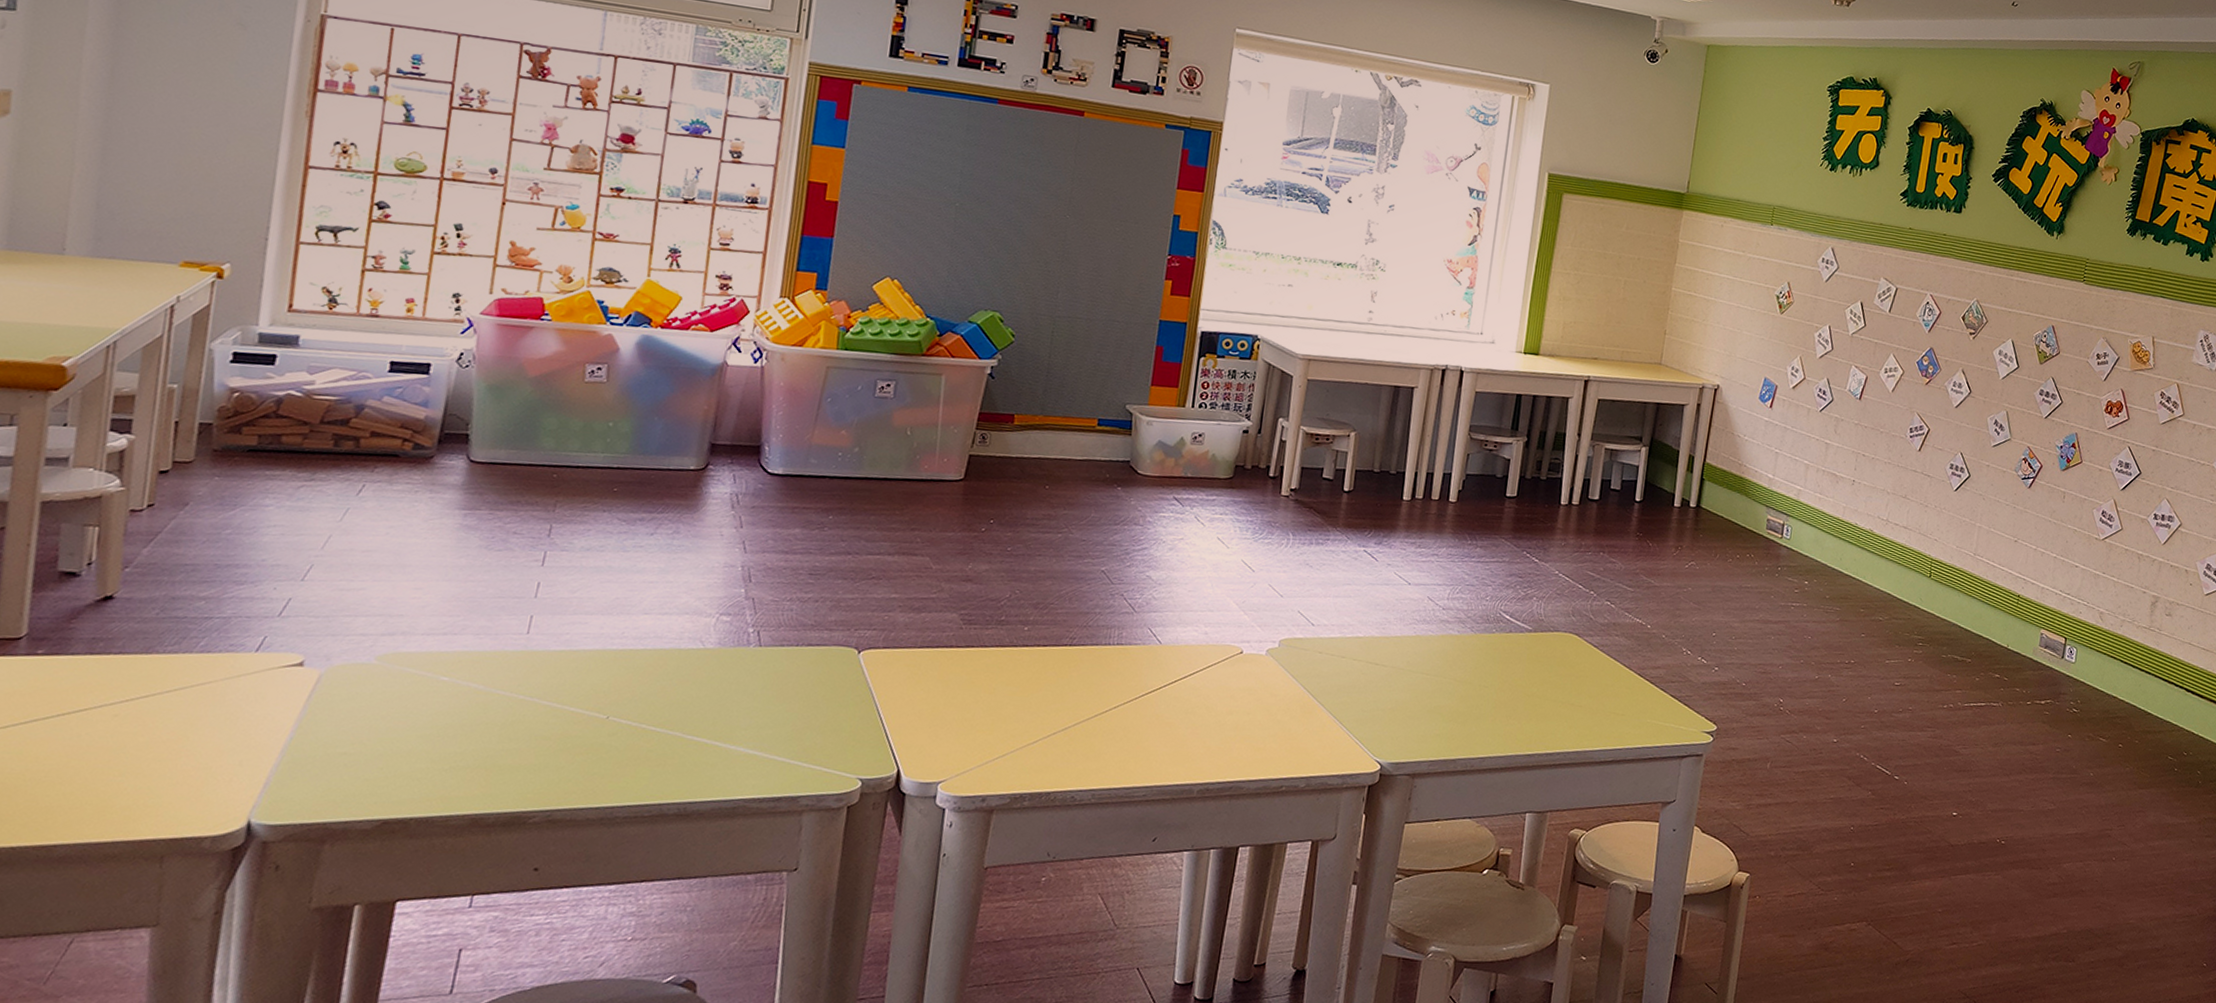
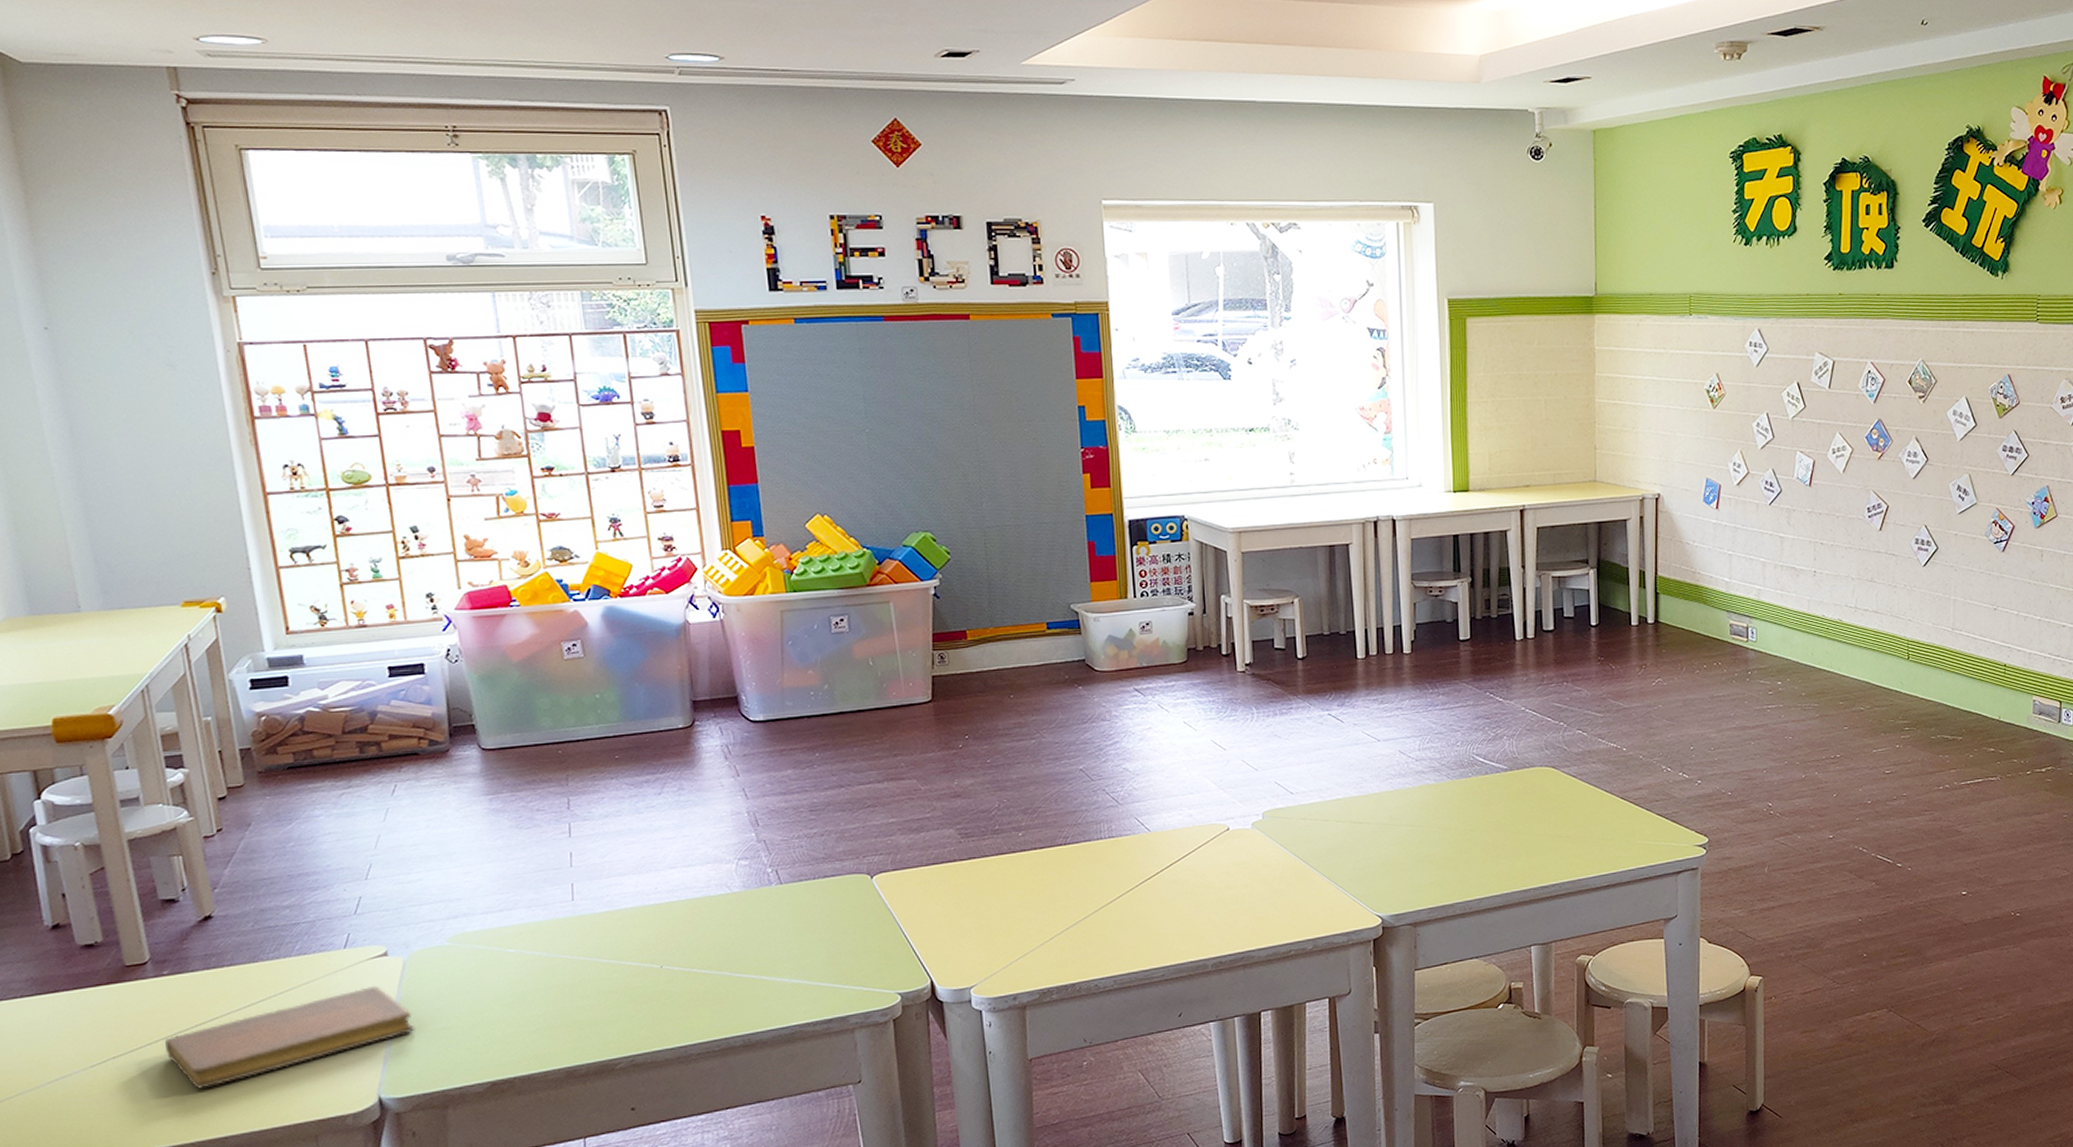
notebook: none [12,697,313,787] -> present [165,985,415,1089]

